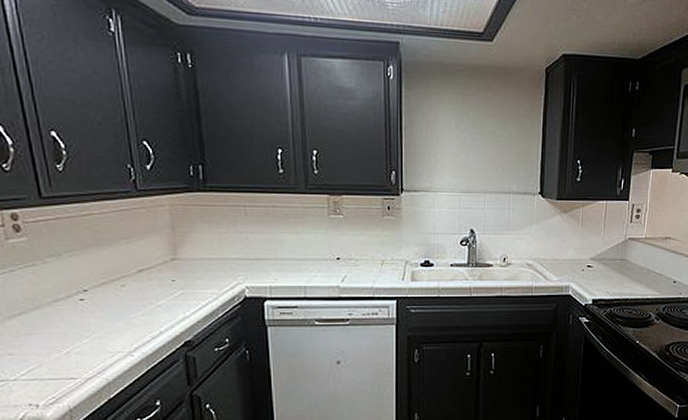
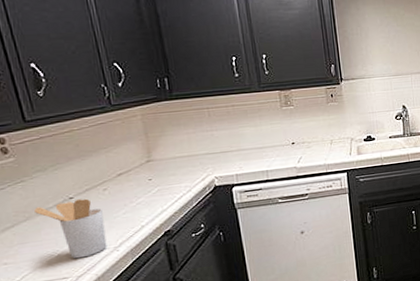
utensil holder: none [45,293,121,359] -> present [34,198,107,259]

